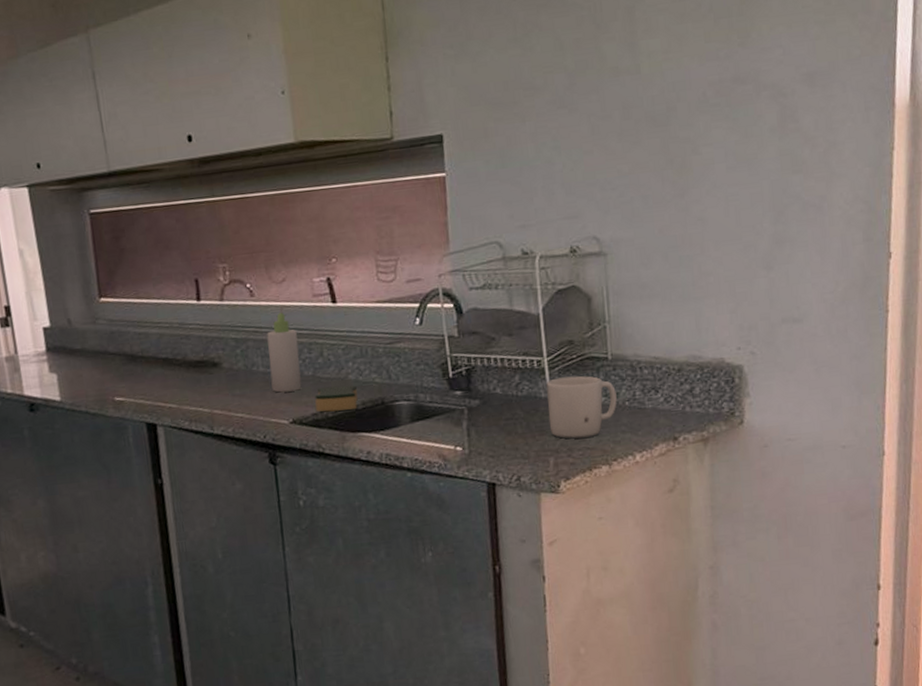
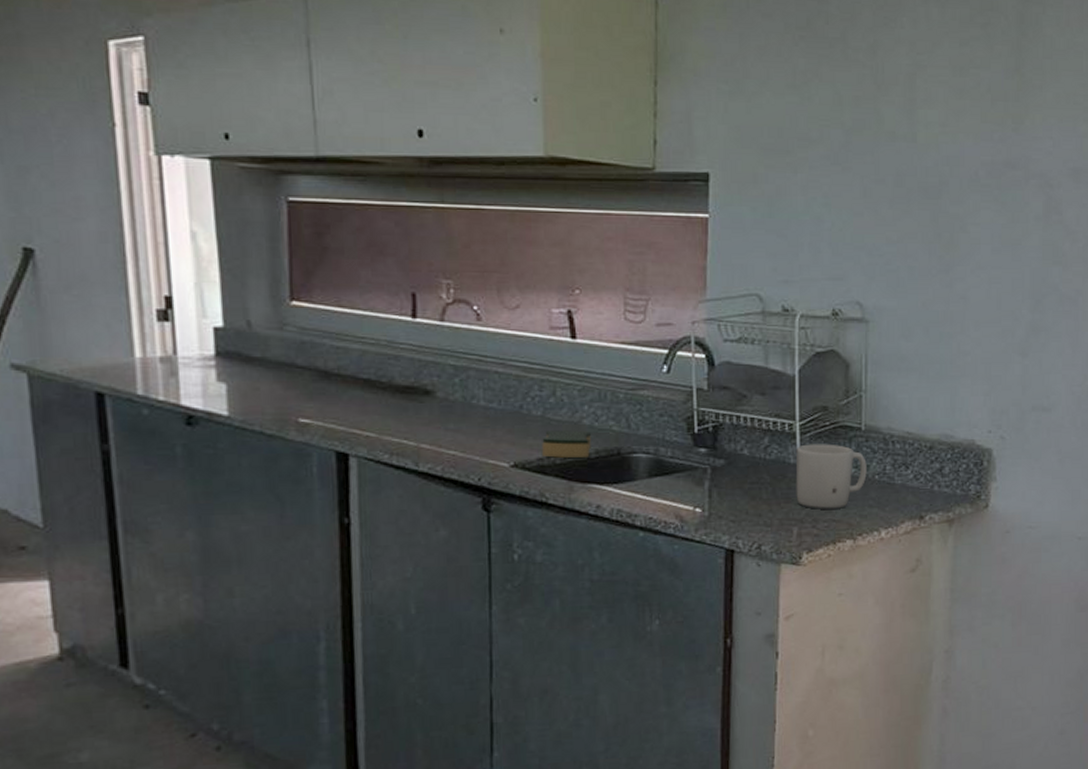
bottle: present [267,306,302,393] -> none [492,335,528,431]

